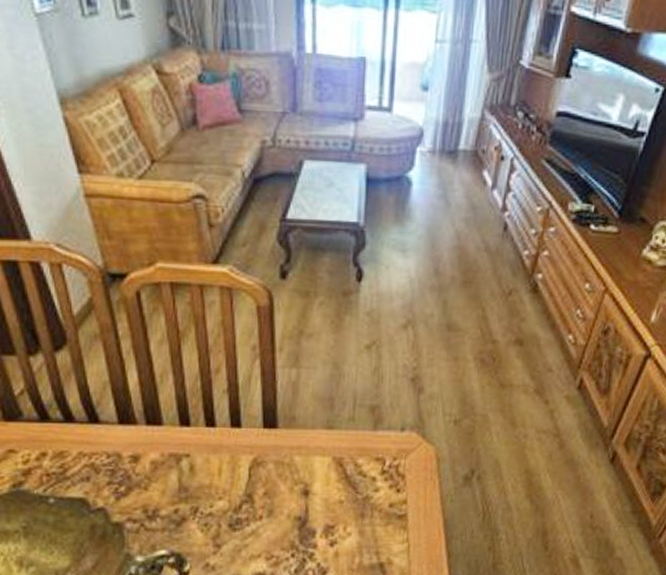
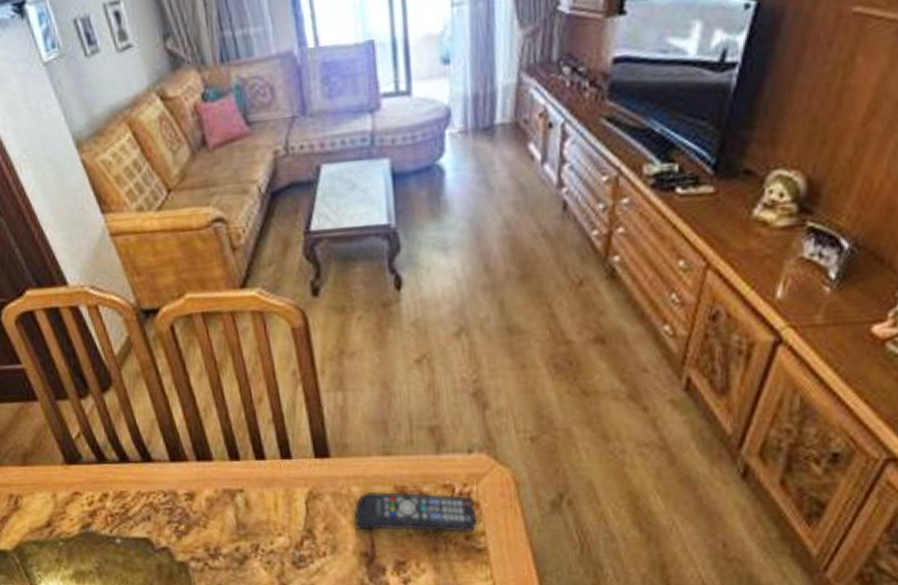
remote control: none [293,462,402,501] -> present [354,492,476,533]

